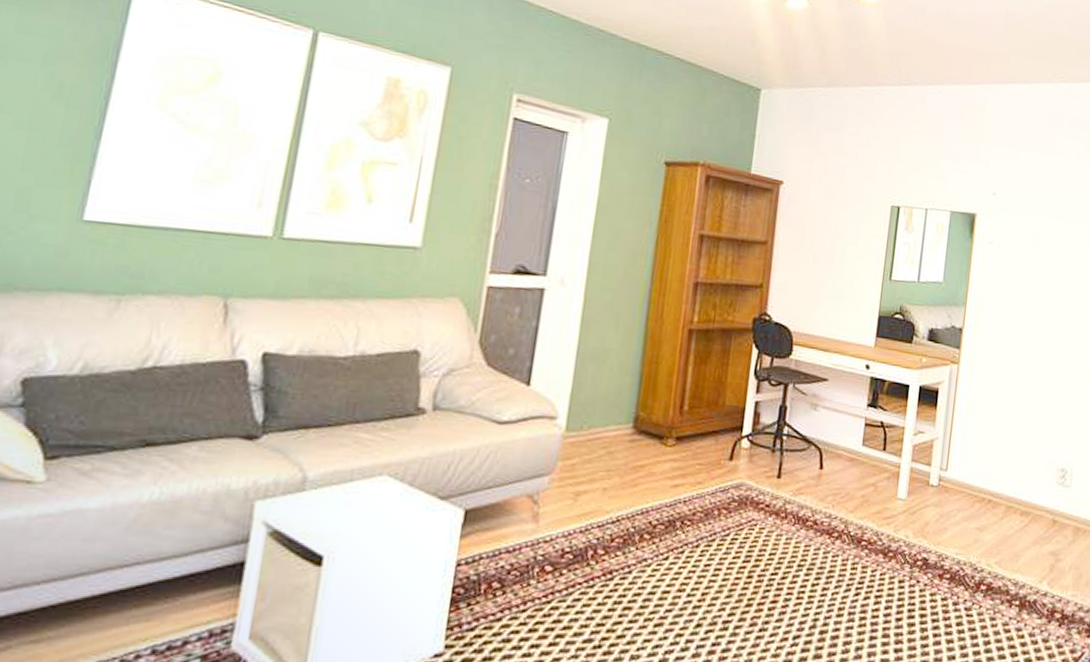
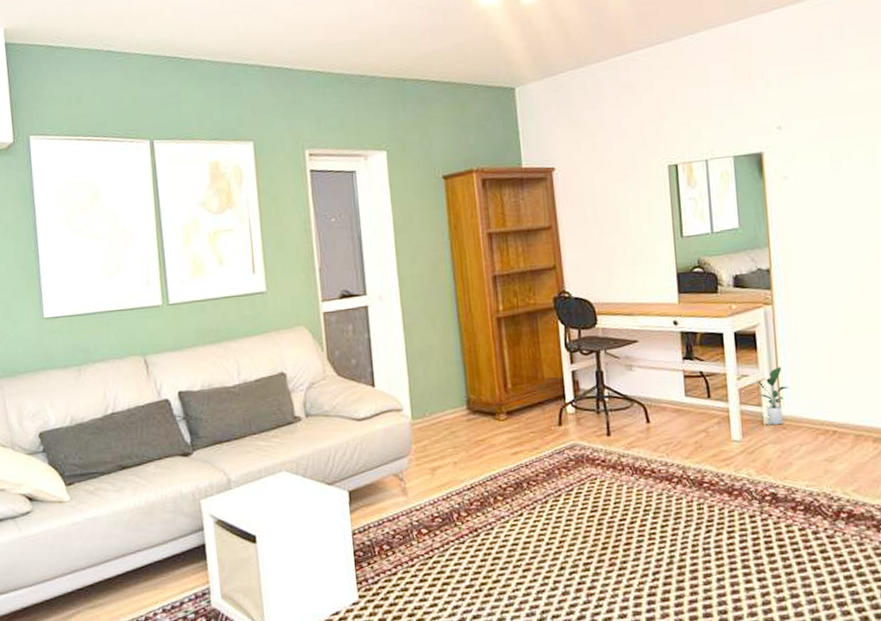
potted plant: none [930,427,959,488] -> present [758,366,789,425]

